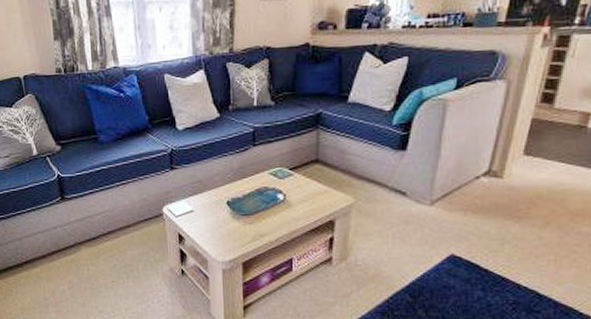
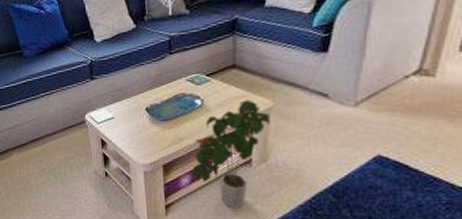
potted plant: none [272,196,351,309] -> present [192,100,270,209]

